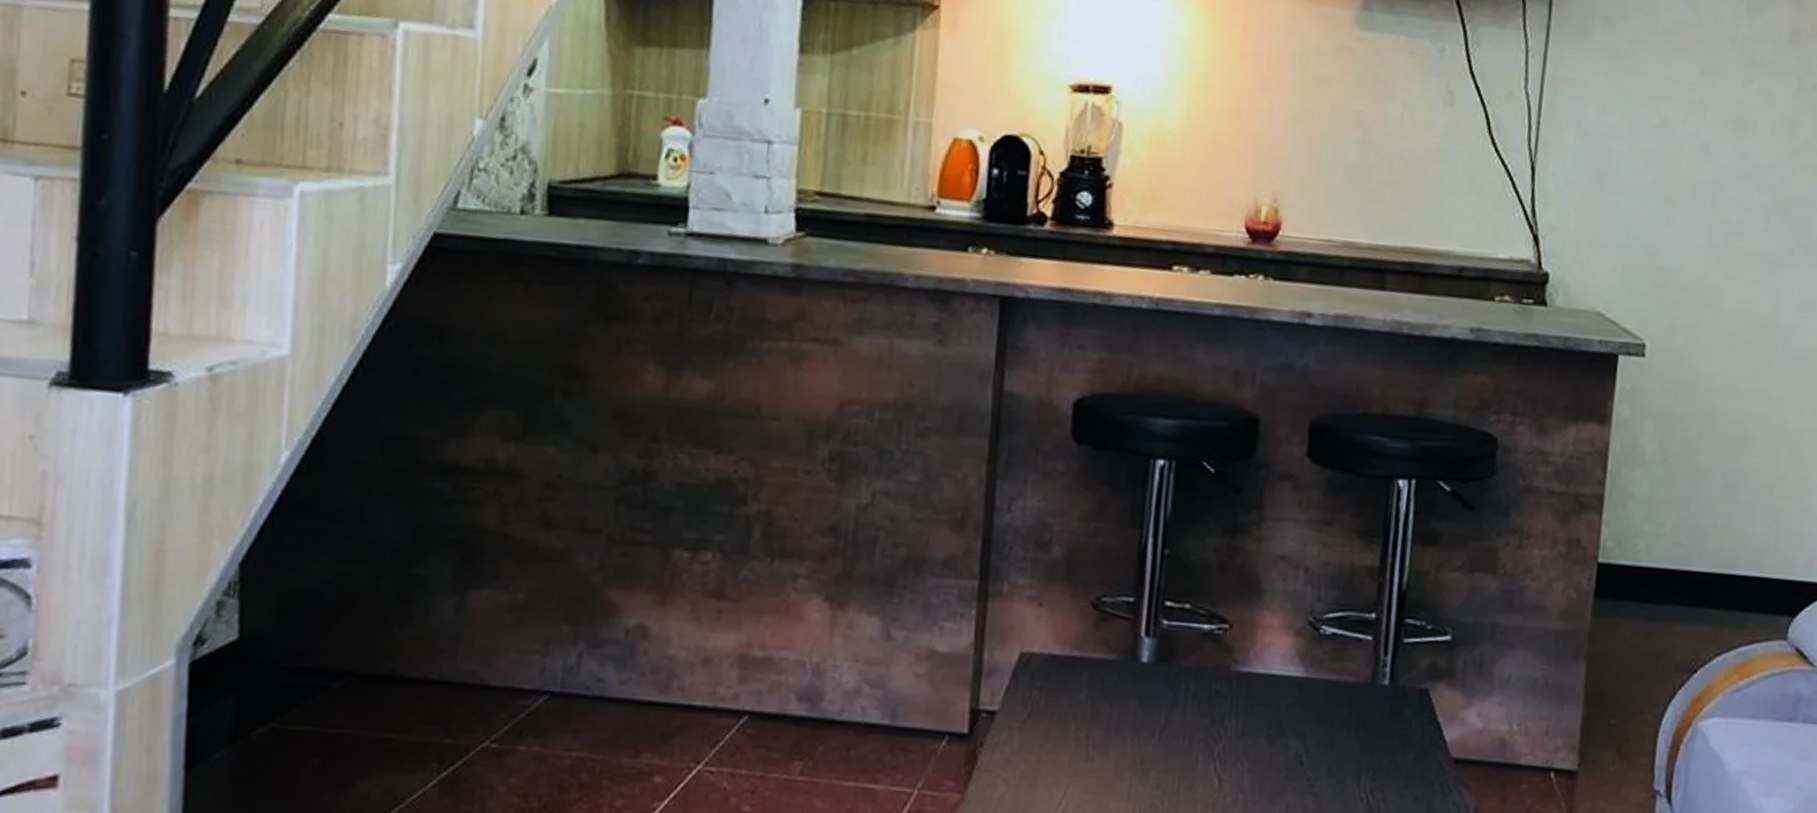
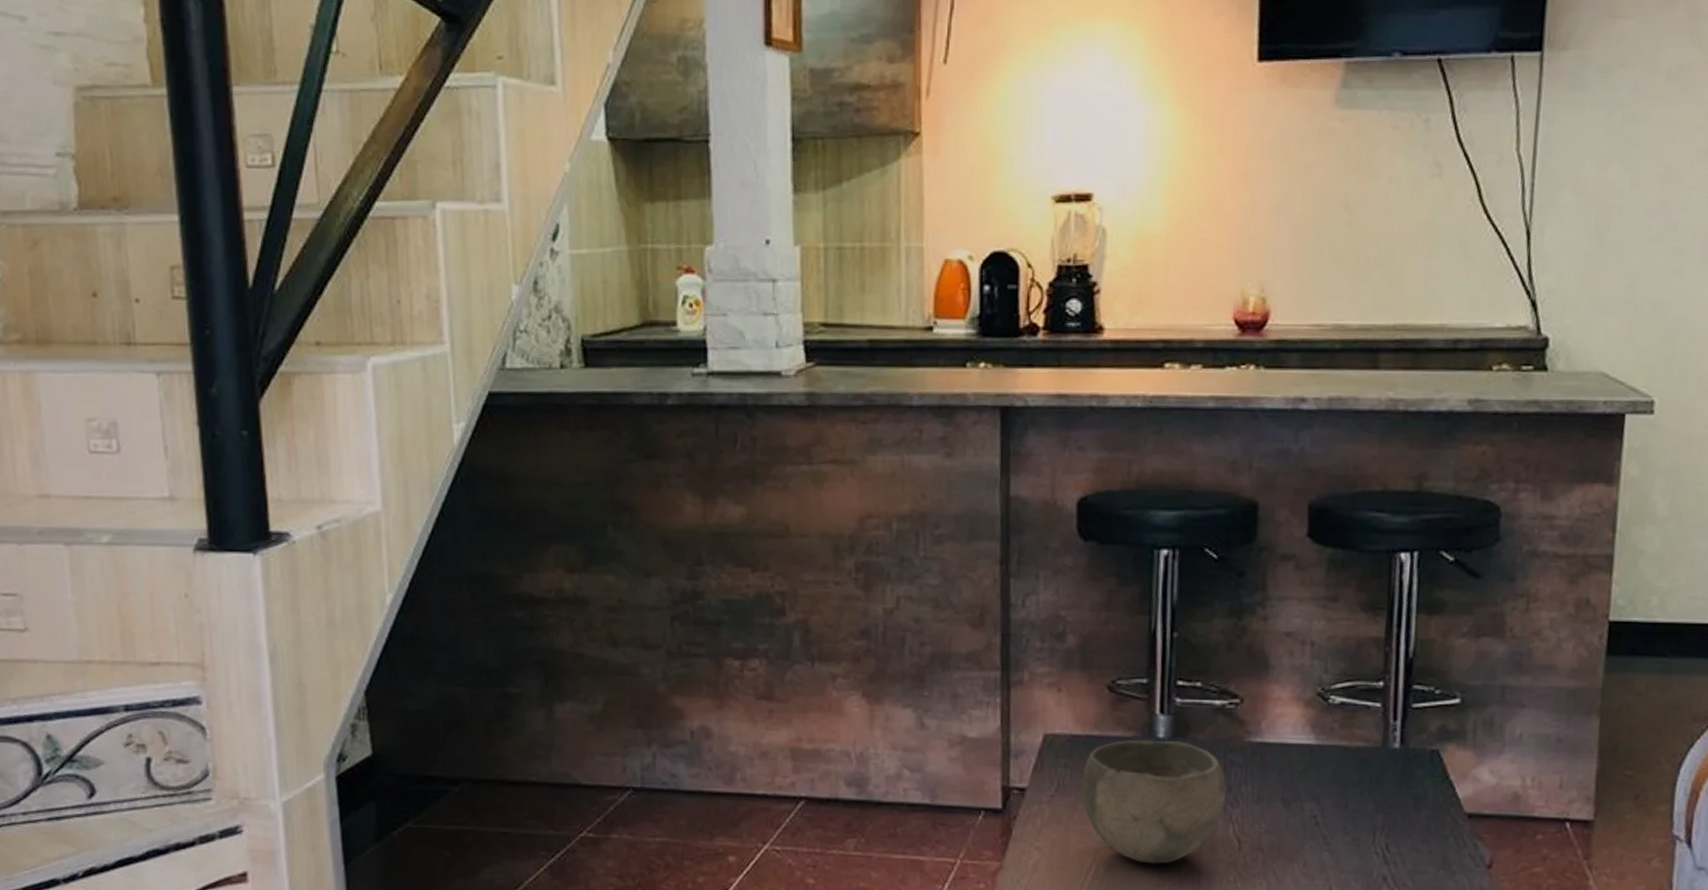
bowl: none [1055,662,1210,803] -> present [1081,739,1226,864]

